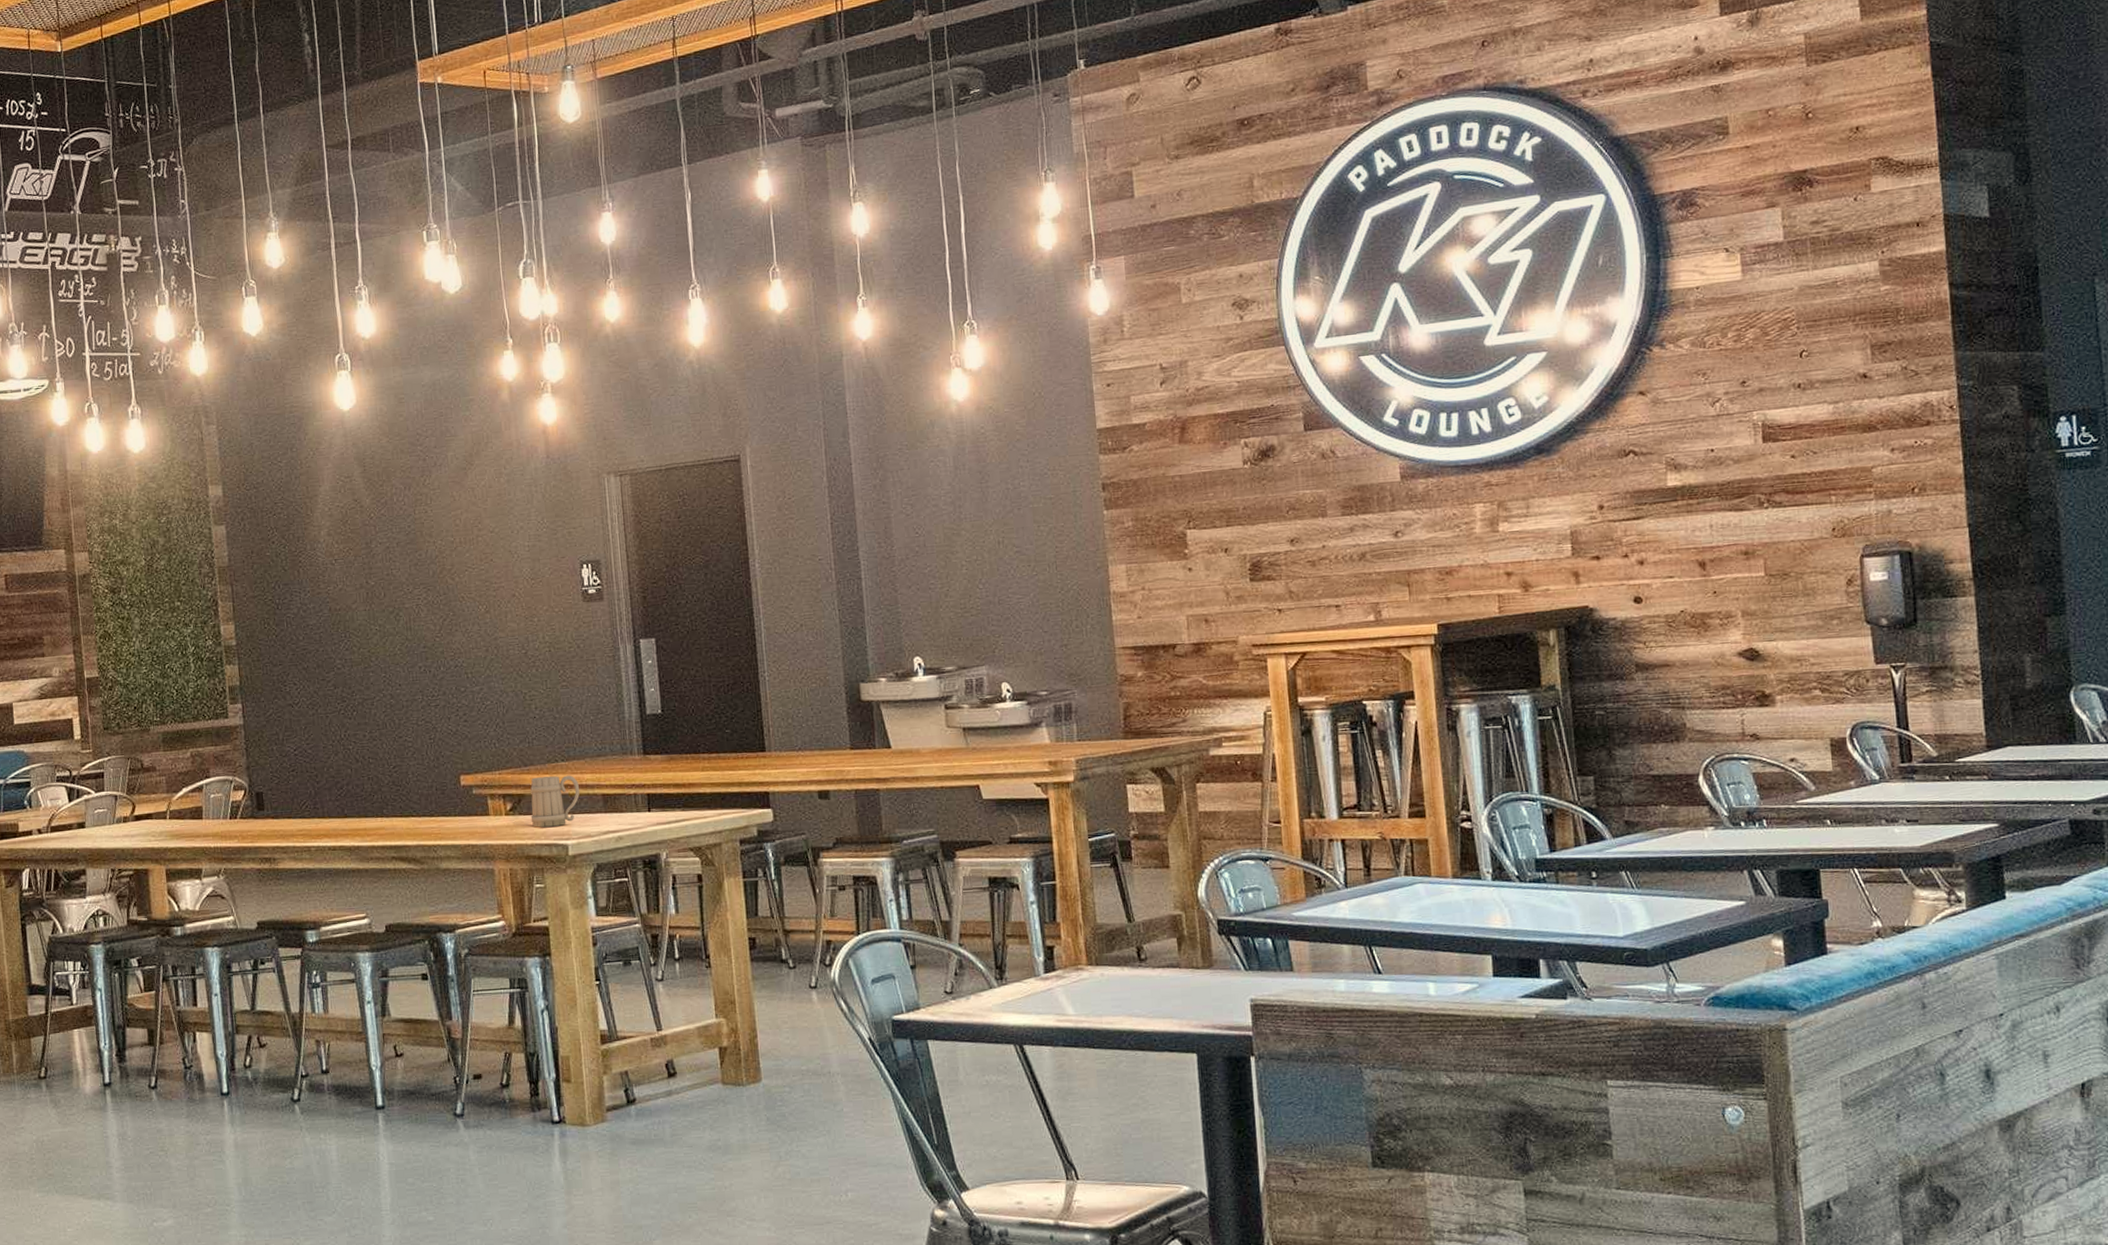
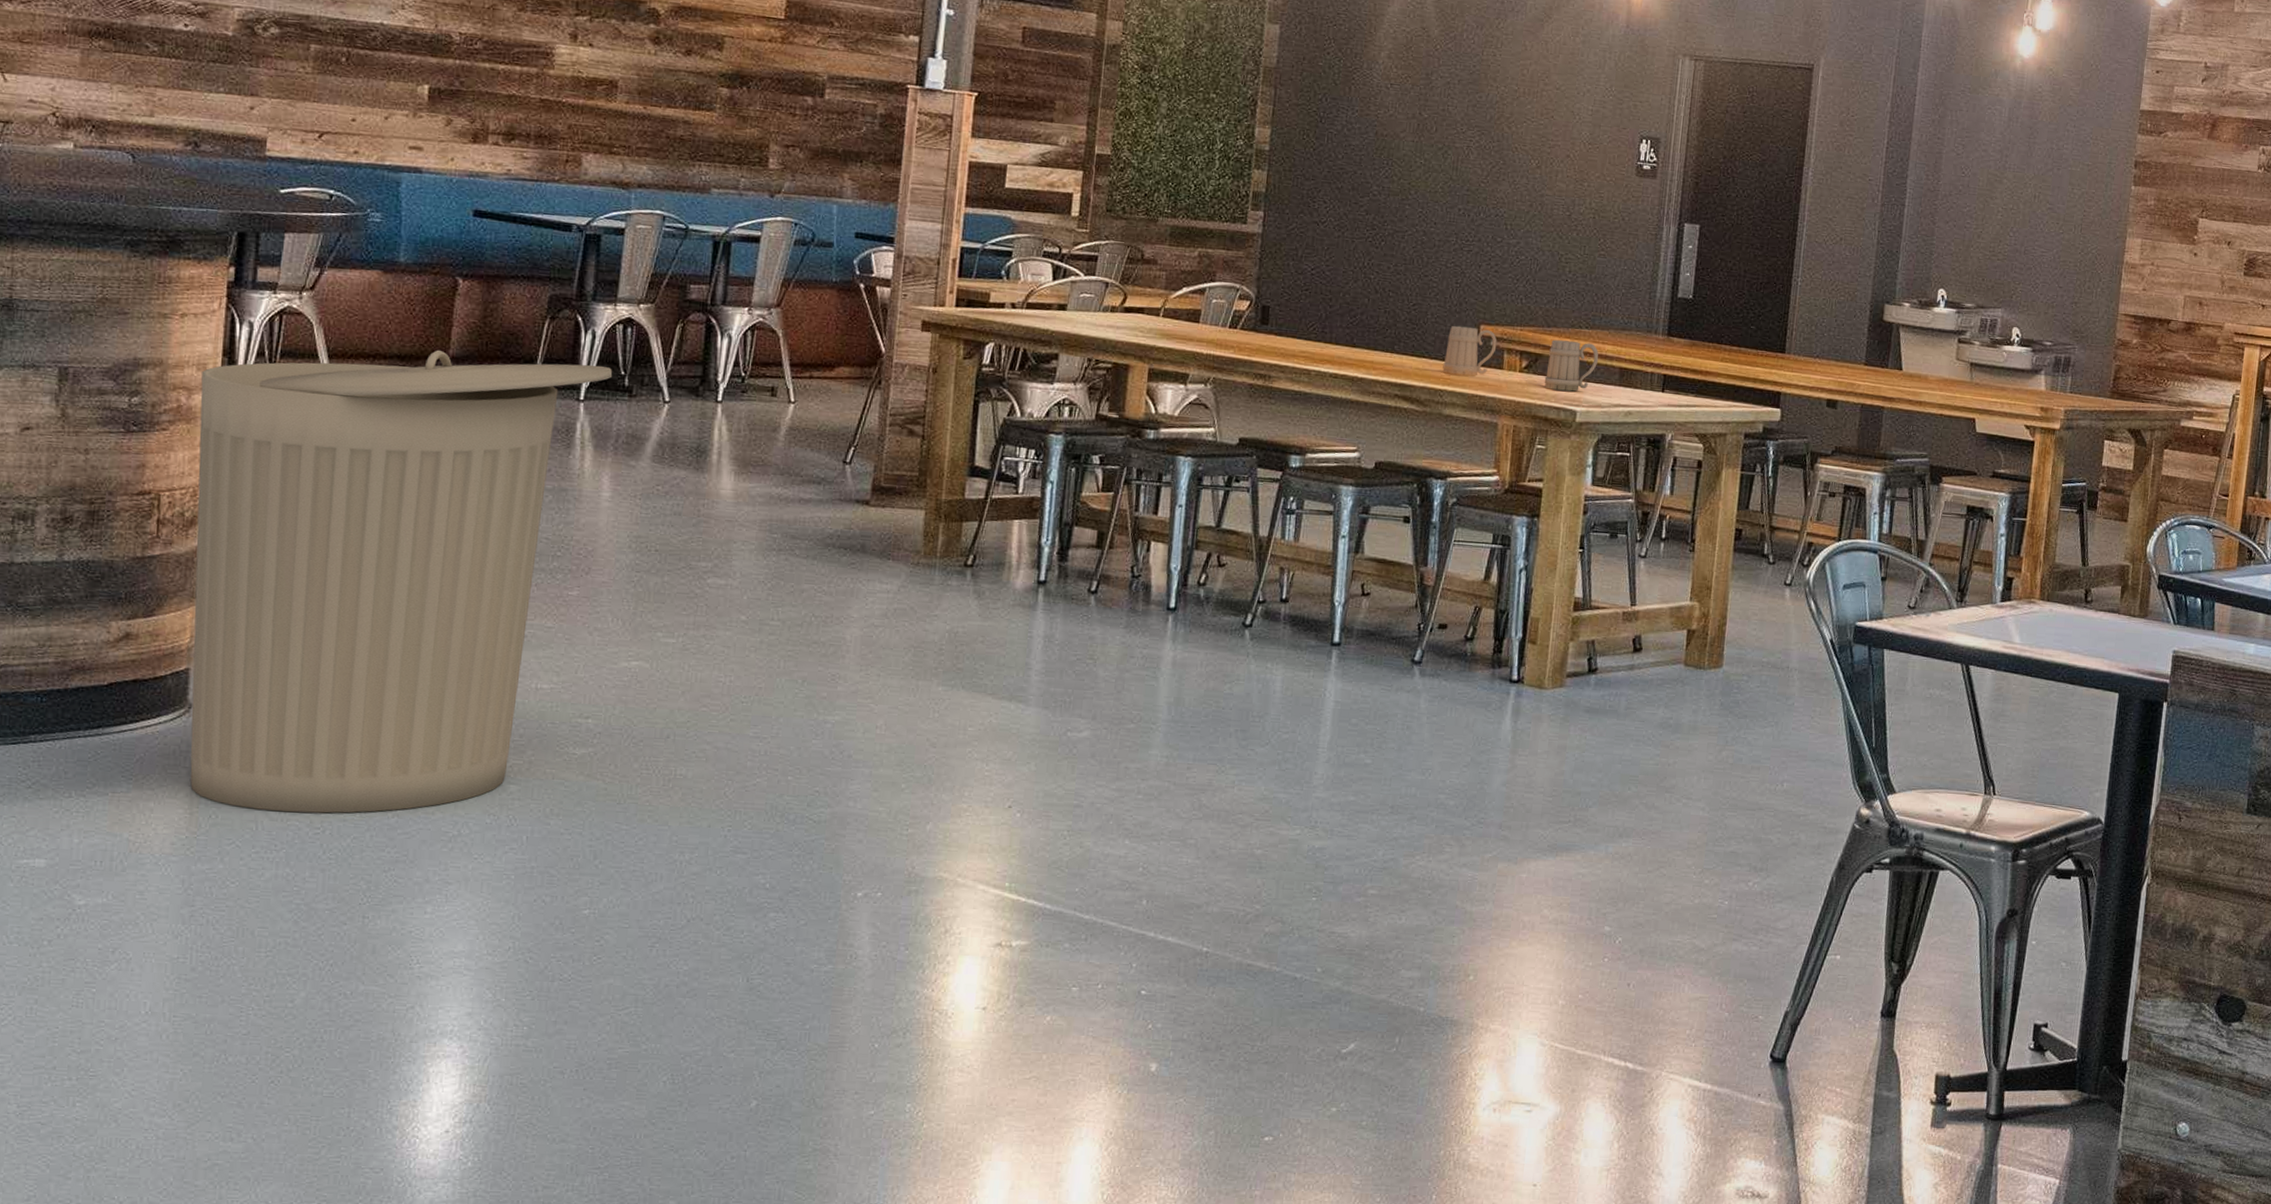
beer mug: none [431,779,480,830] -> present [1442,325,1497,377]

